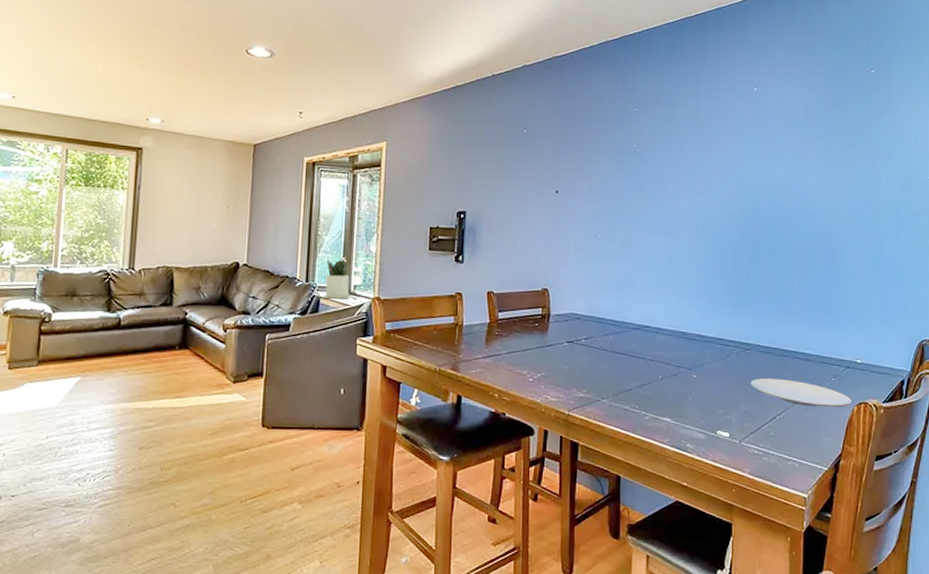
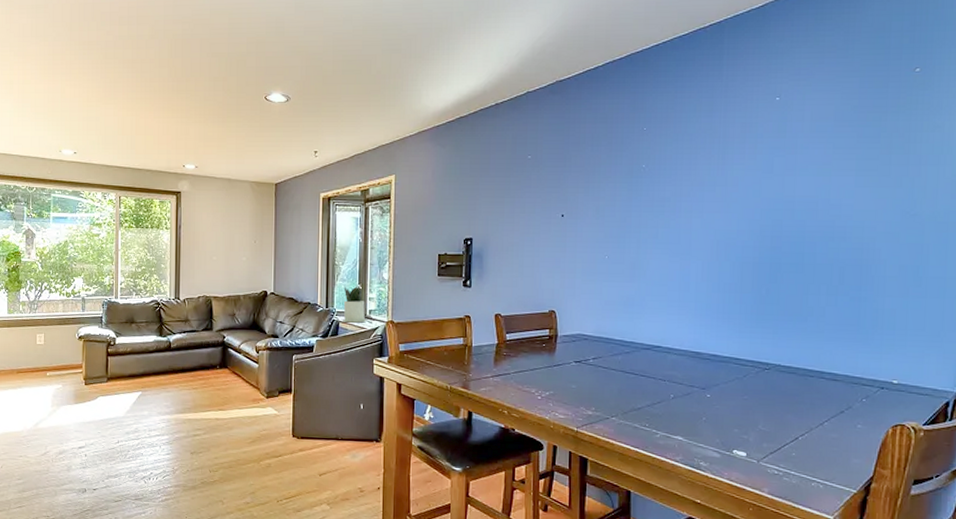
plate: present [750,378,852,408] -> none [770,398,887,430]

